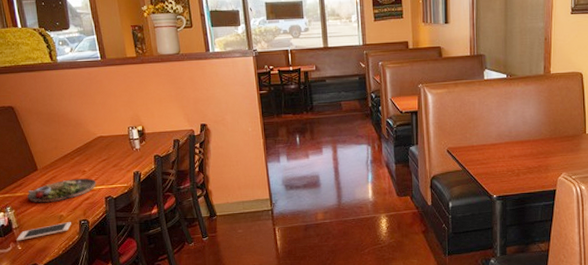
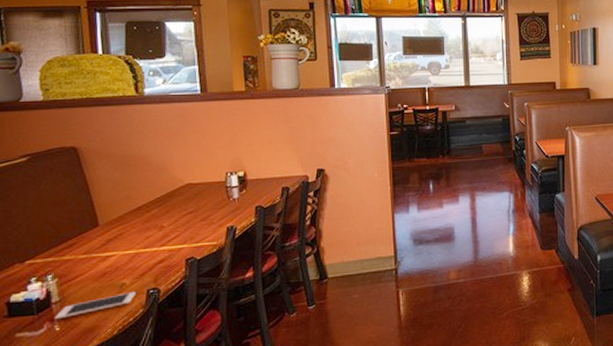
dinner plate: present [27,178,96,203] -> none [79,235,176,269]

